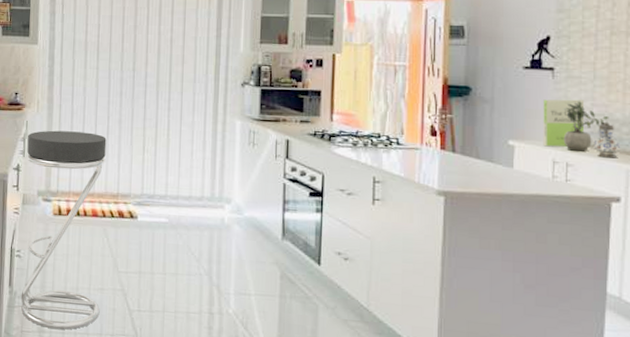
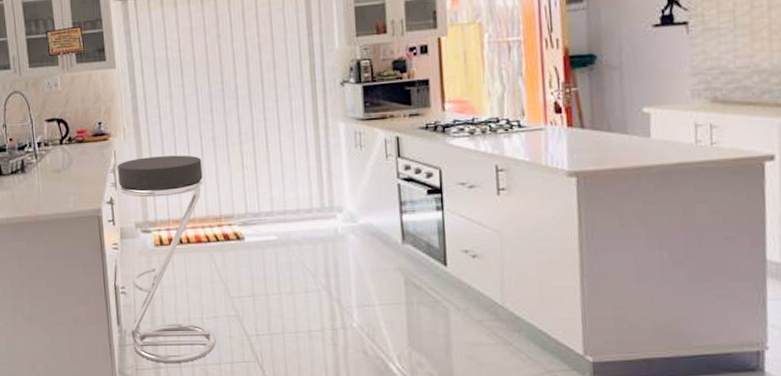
book: present [543,99,585,147] -> none [679,53,728,110]
potted plant: present [563,101,609,152] -> none [702,54,755,111]
lidded jug: present [593,120,621,159] -> none [739,72,771,114]

